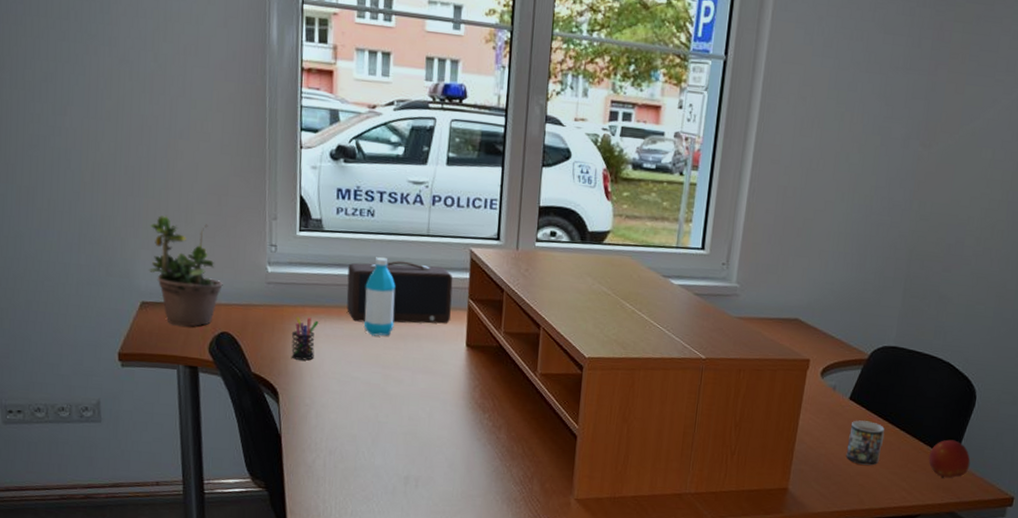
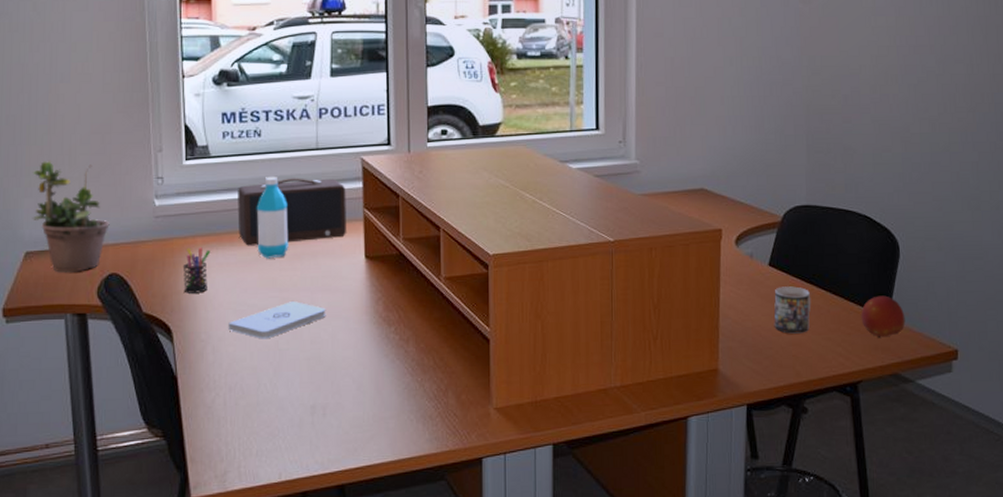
notepad: none [332,378,426,411] -> present [228,301,326,339]

